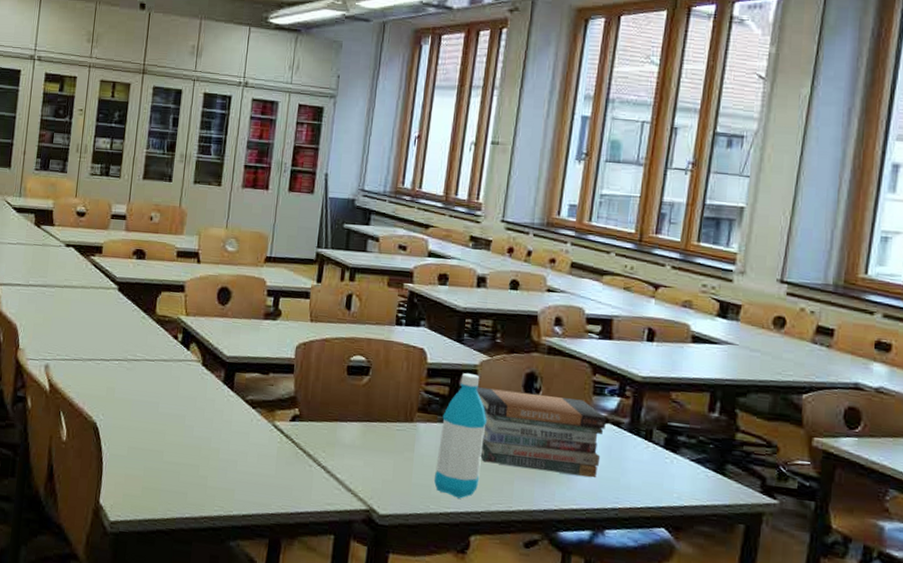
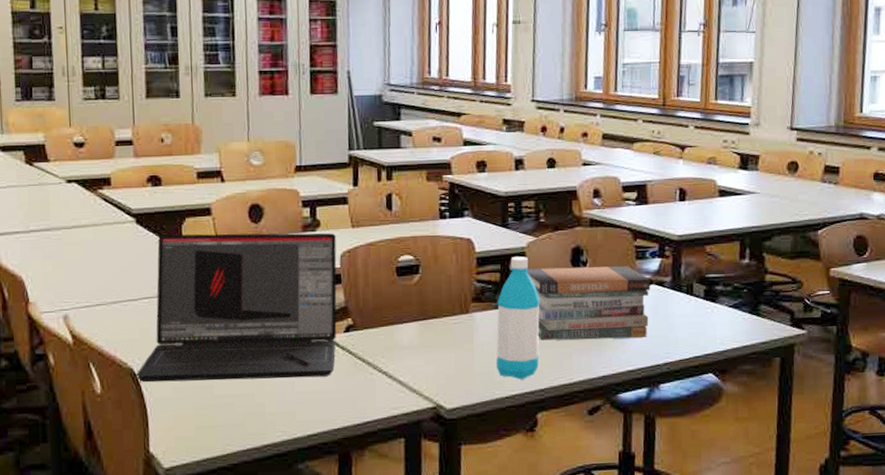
laptop: none [98,304,294,461] -> present [136,233,337,383]

